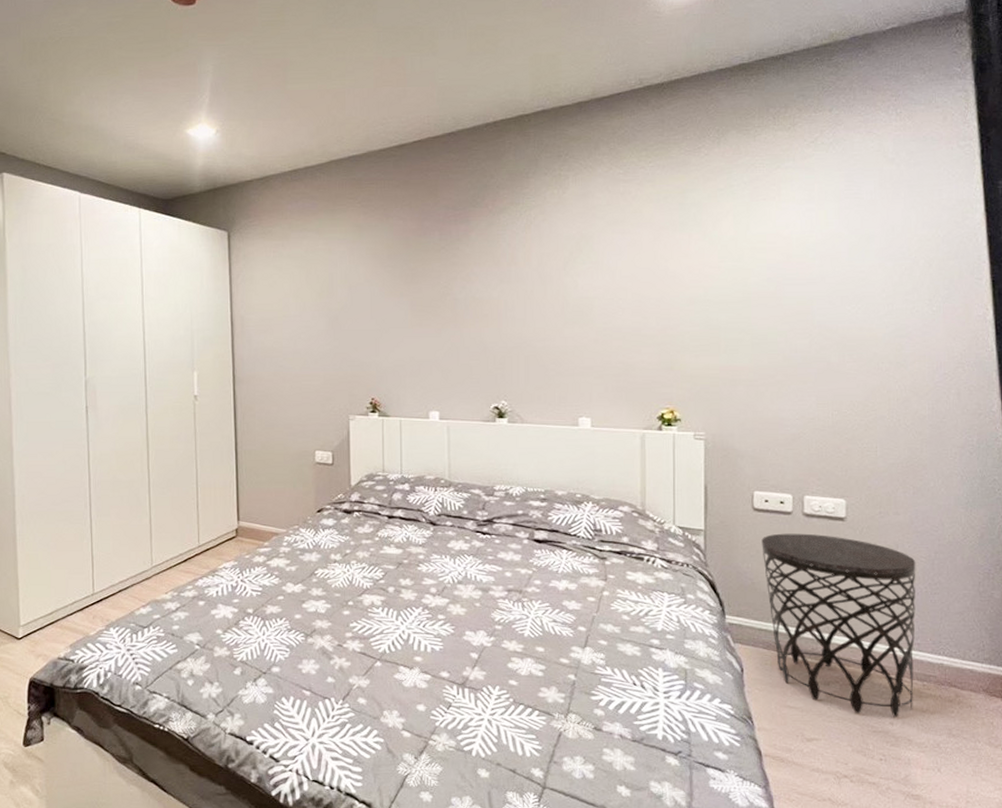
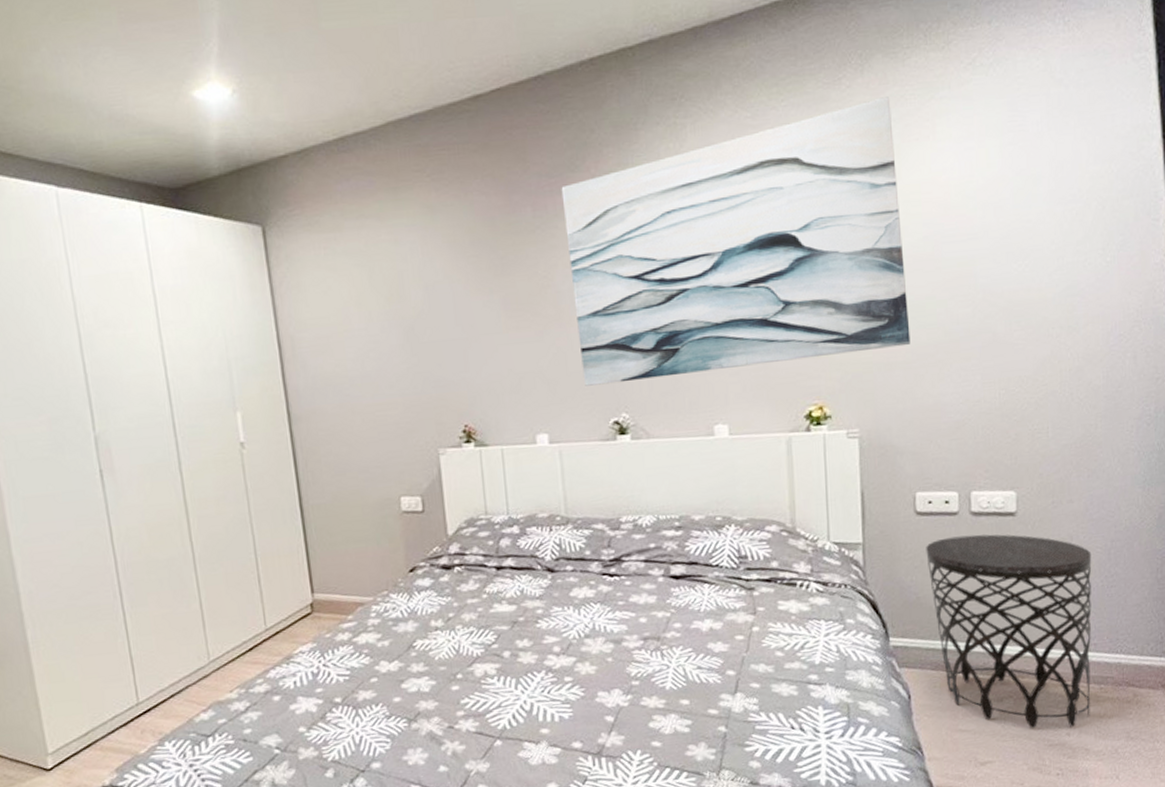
wall art: none [464,164,753,376] -> present [561,97,911,386]

